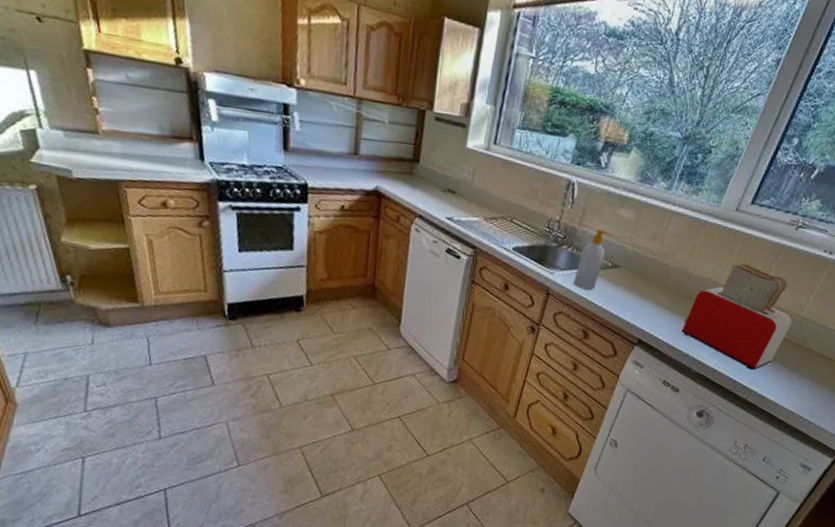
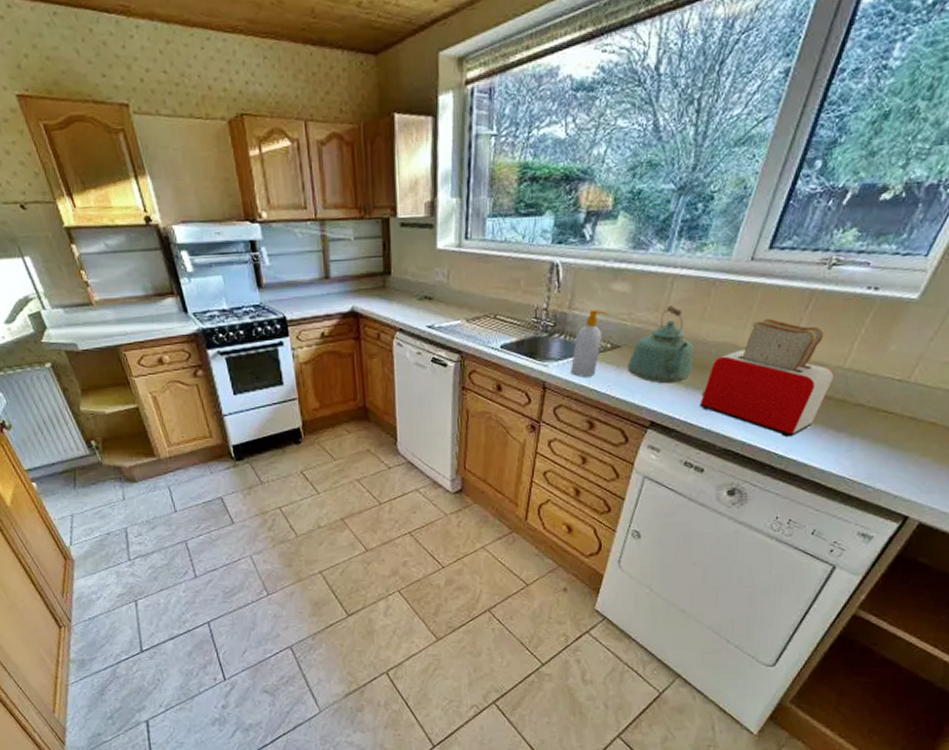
kettle: none [623,237,682,307] -> present [627,306,694,384]

